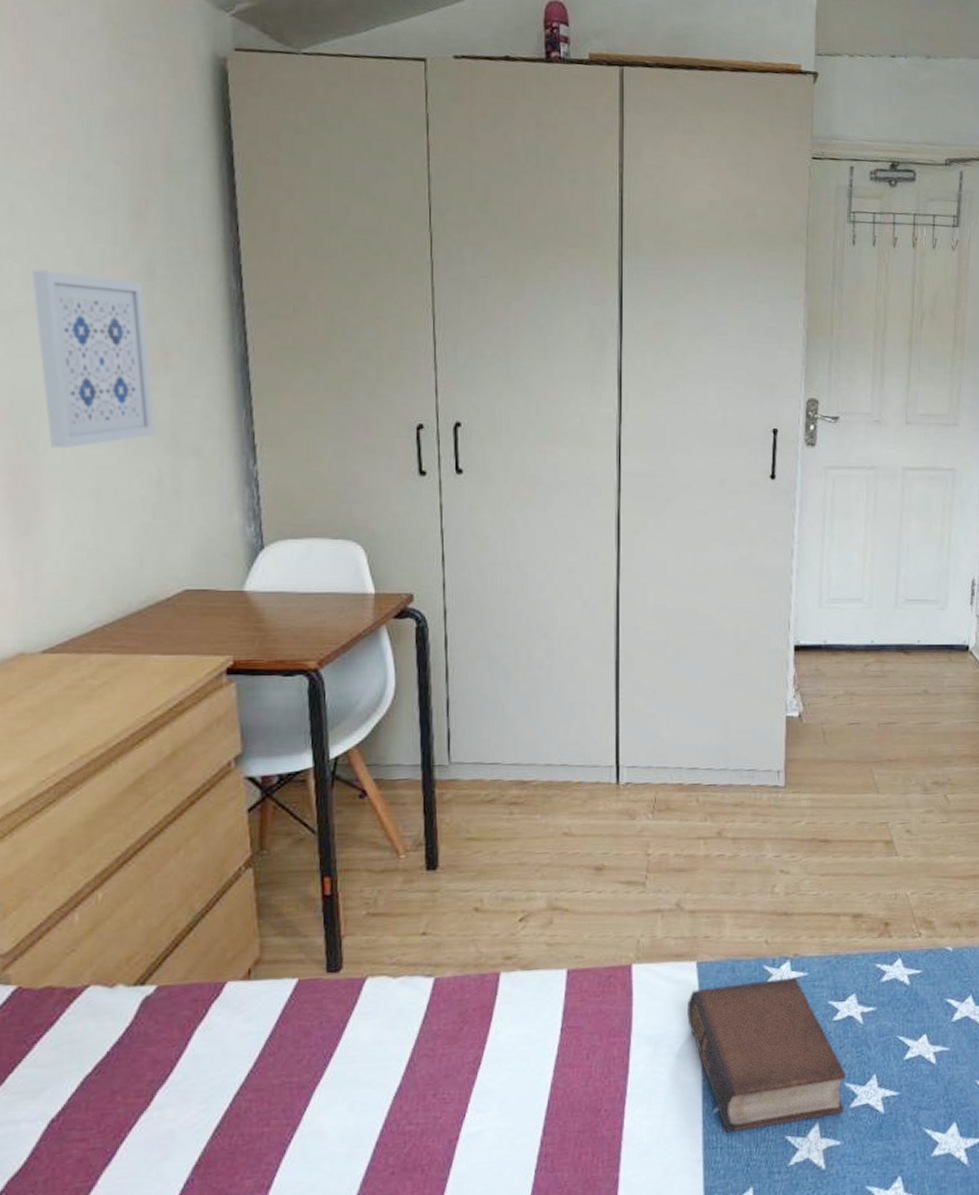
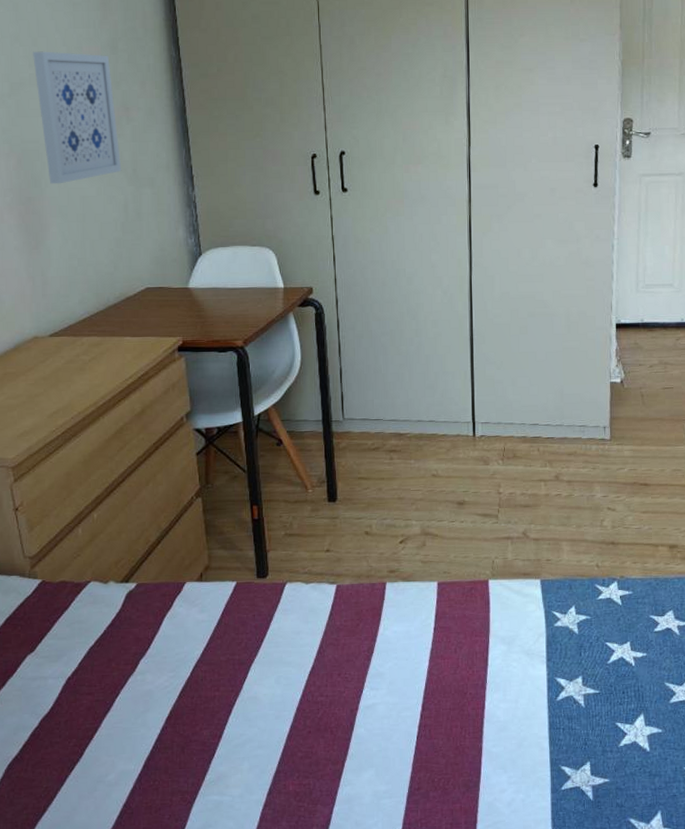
book: present [687,978,846,1133] -> none [534,595,665,717]

